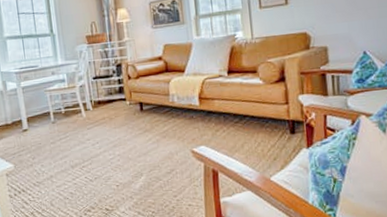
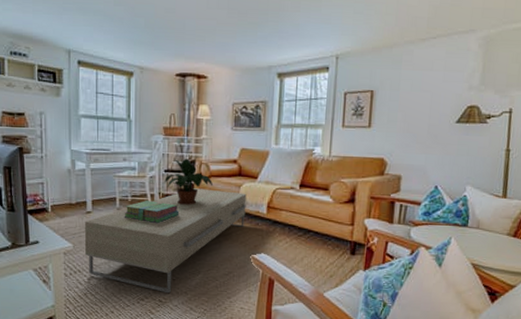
coffee table: none [22,88,179,201] -> present [84,188,247,294]
stack of books: none [59,109,114,132] -> present [124,201,180,224]
potted plant: none [94,59,143,109] -> present [164,156,214,205]

